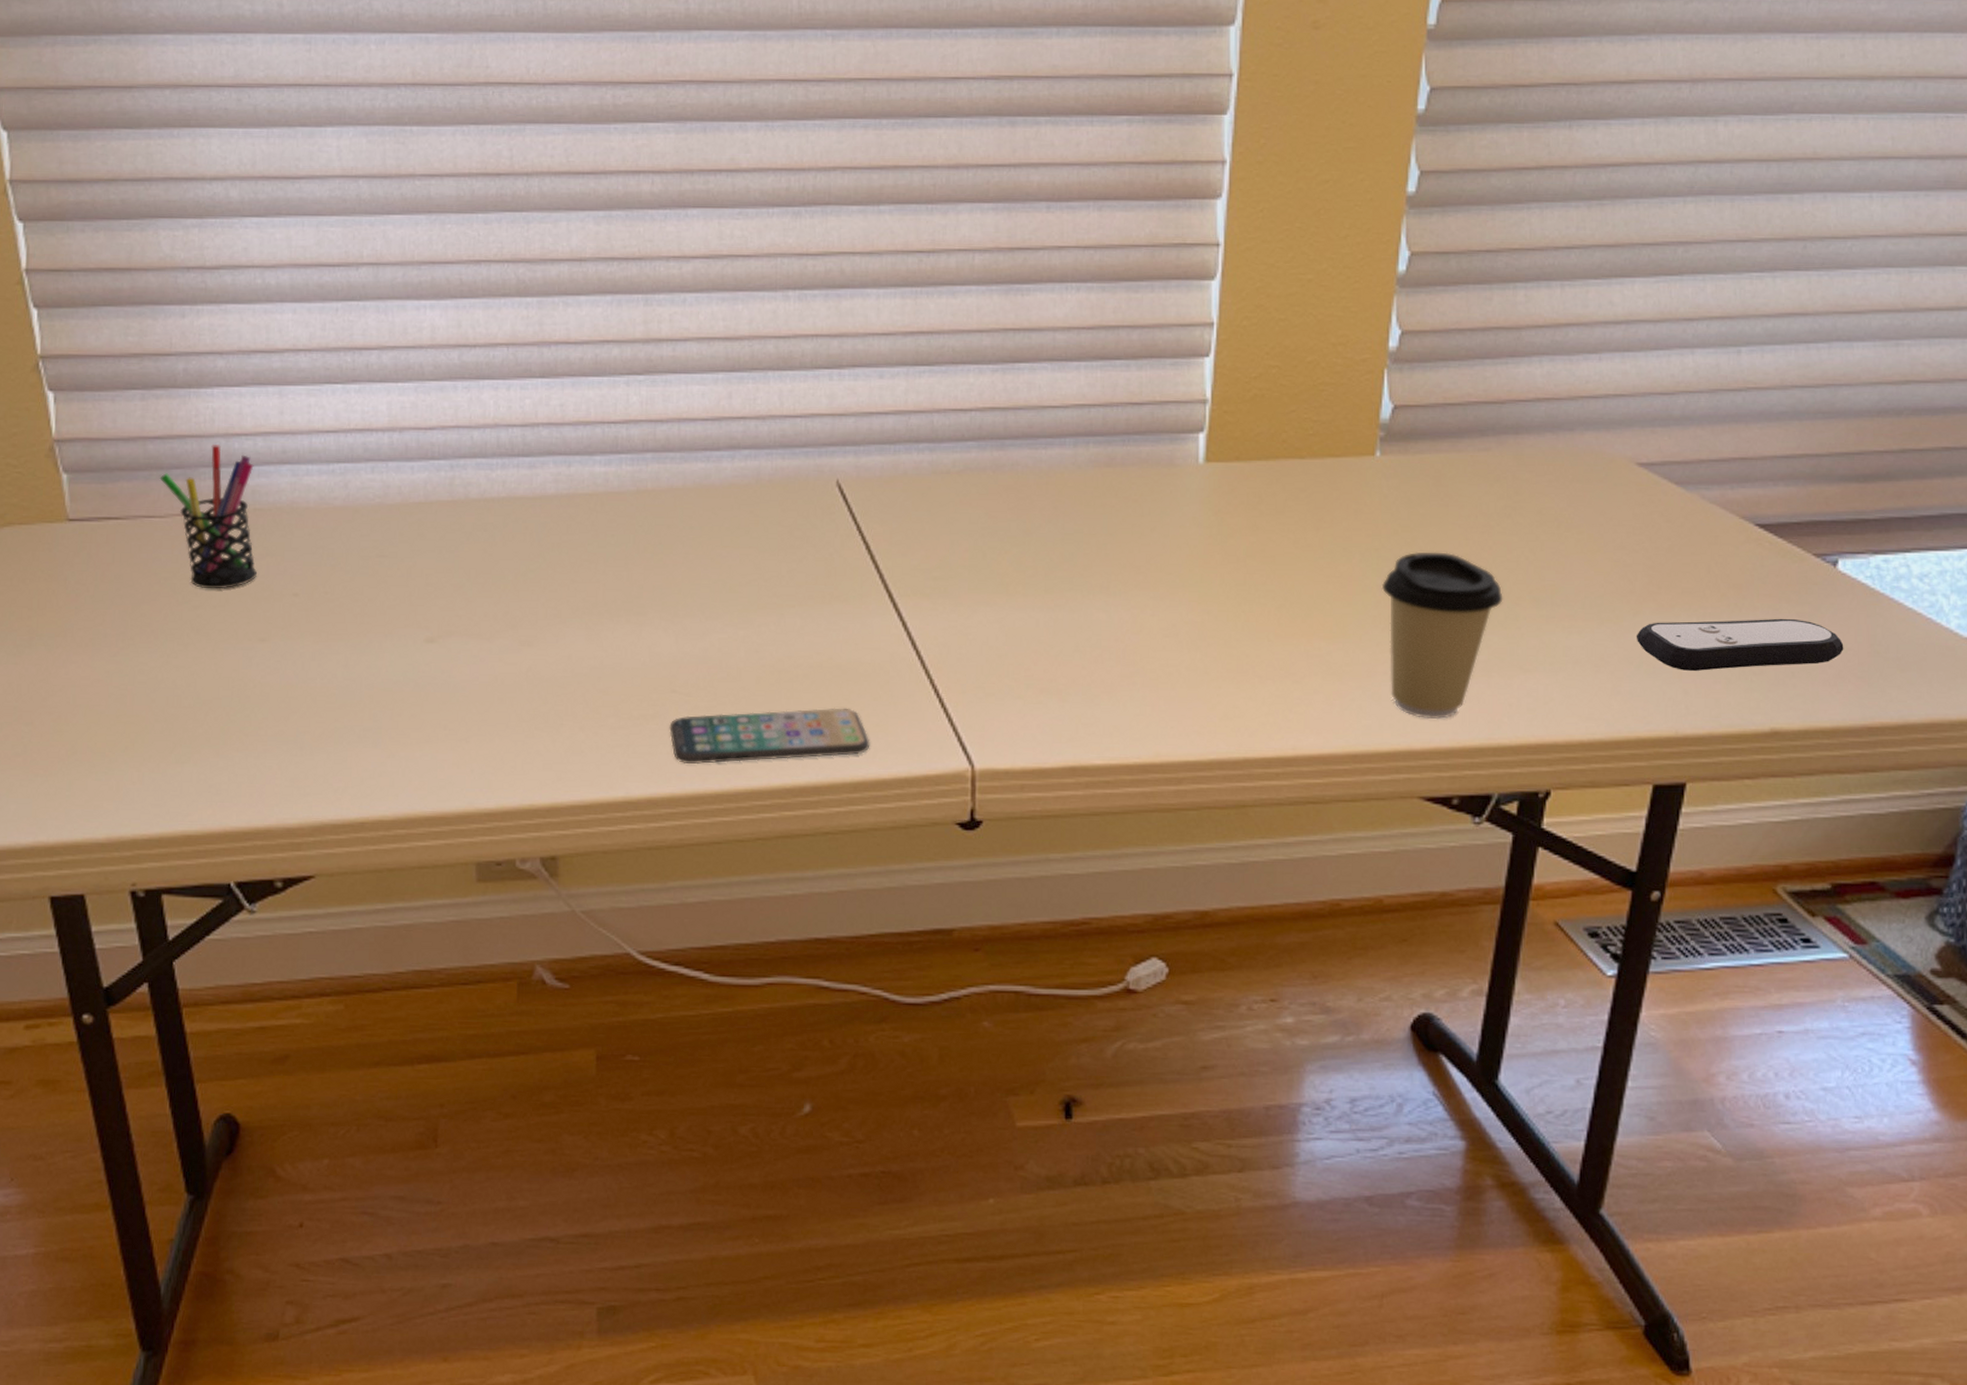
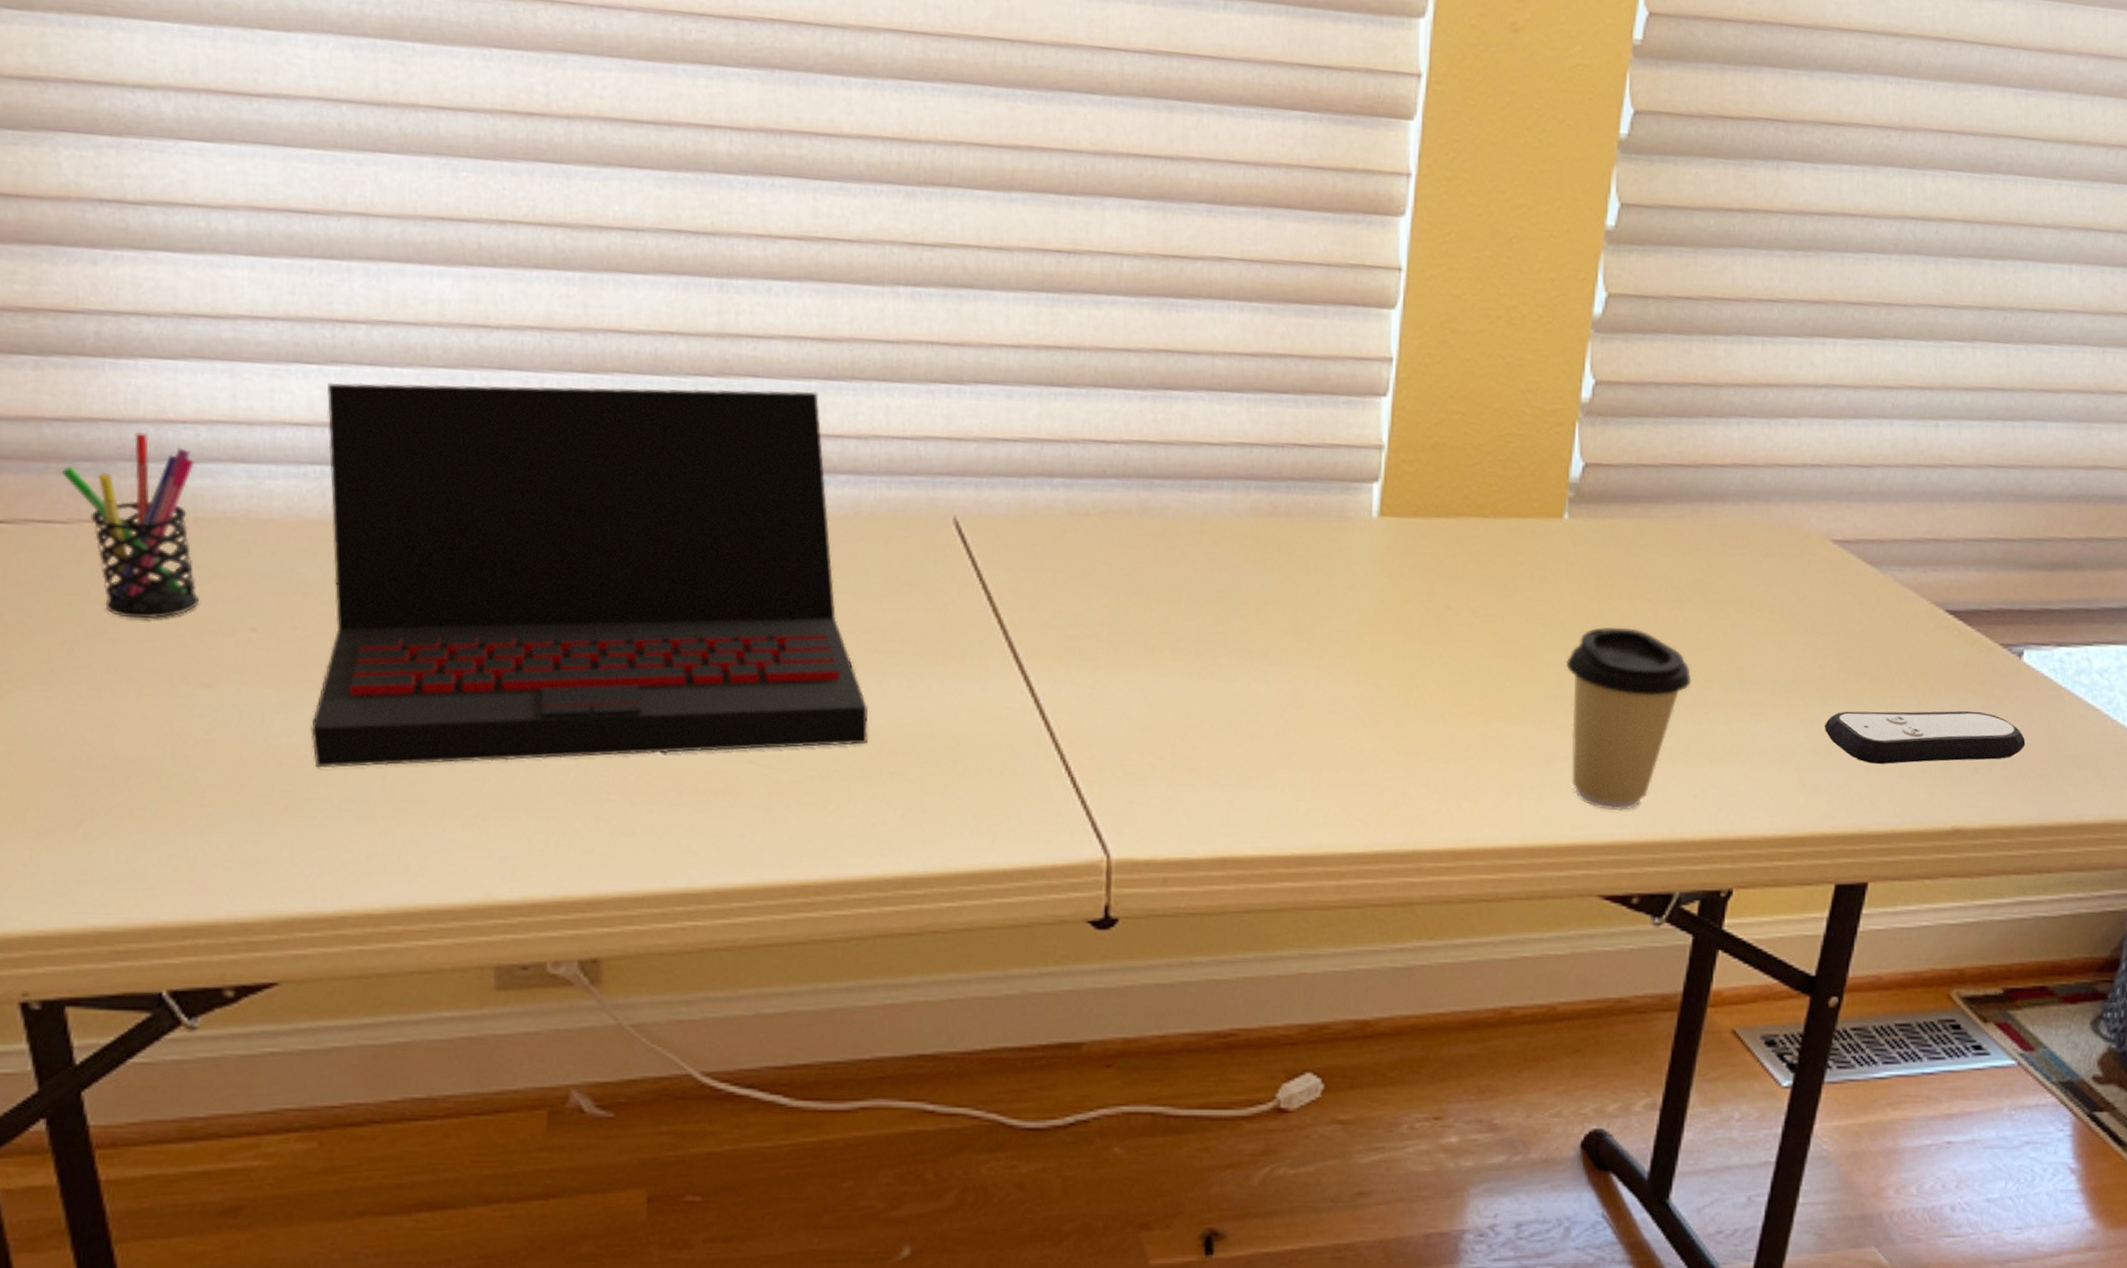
laptop: none [338,382,769,704] -> present [311,382,869,768]
smartphone: present [669,708,870,764] -> none [743,785,989,849]

